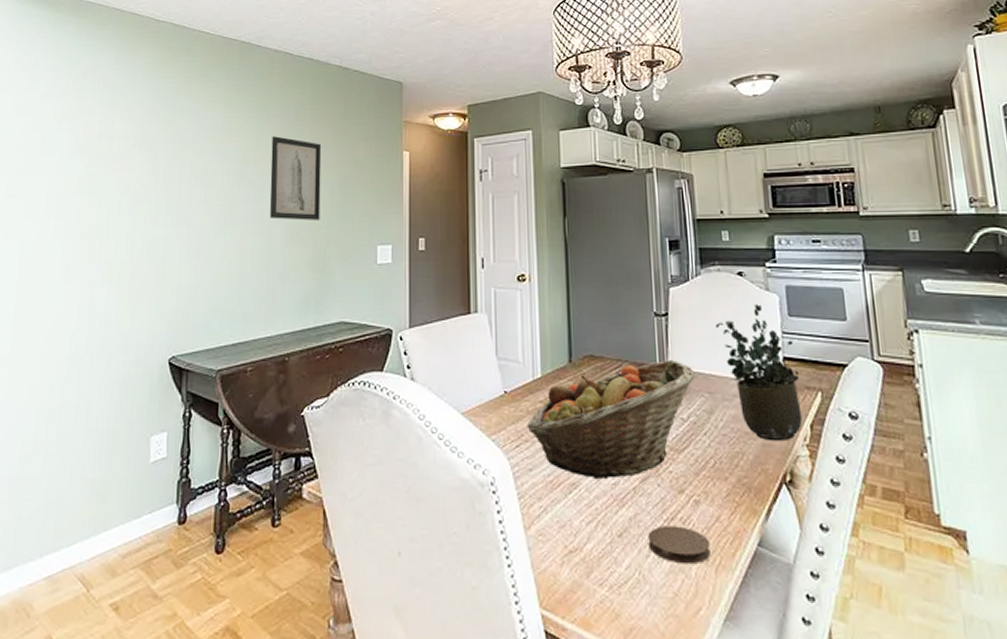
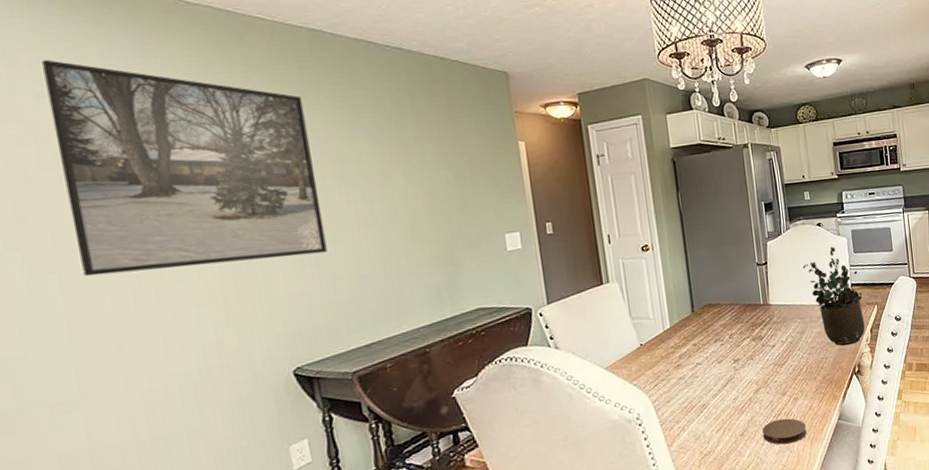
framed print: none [38,65,224,247] -> present [42,59,328,277]
wall art: present [269,136,322,220] -> none [369,133,440,219]
fruit basket: present [527,360,695,480] -> none [662,298,790,399]

